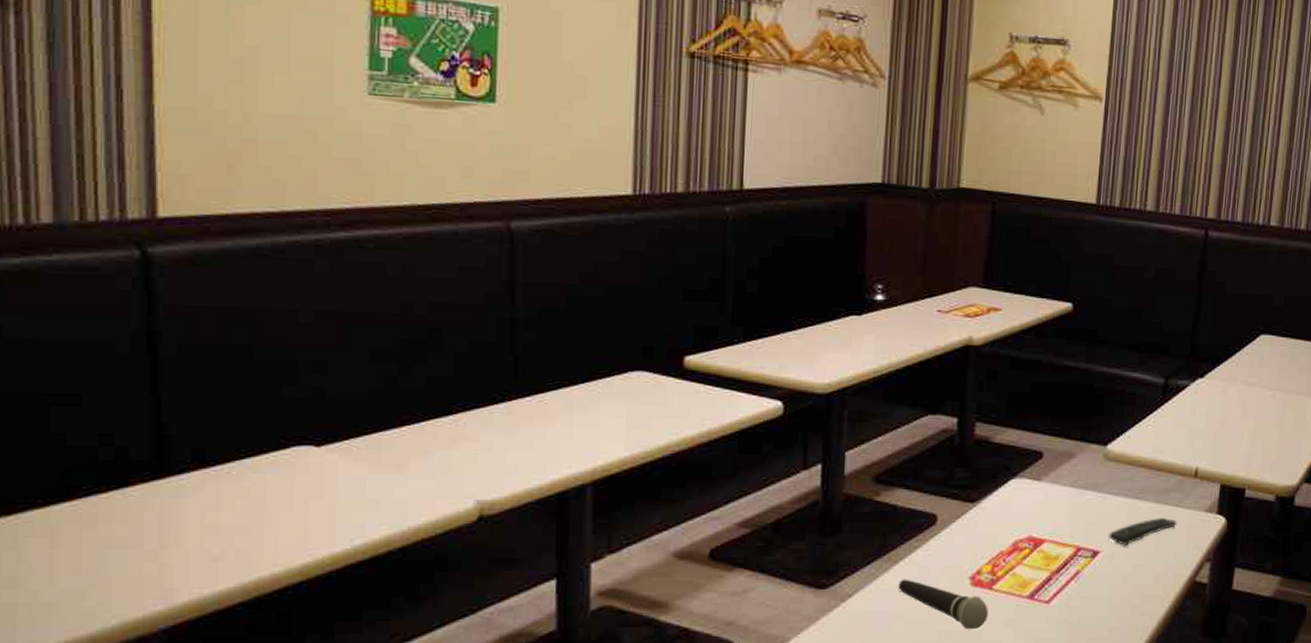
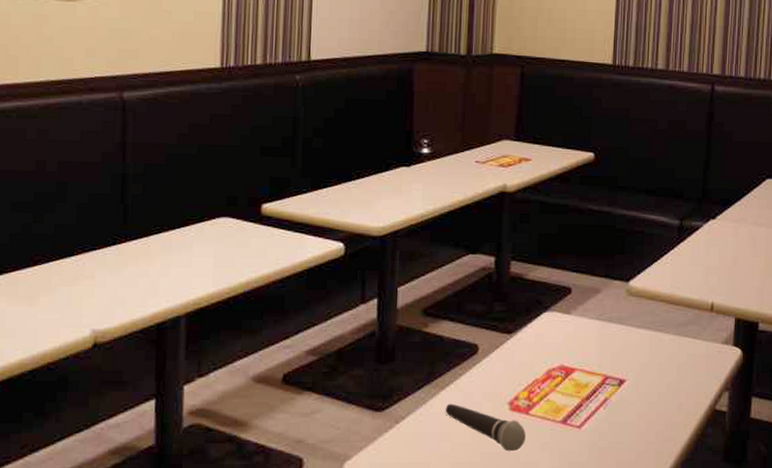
remote control: present [1108,518,1177,546] -> none [633,349,696,375]

